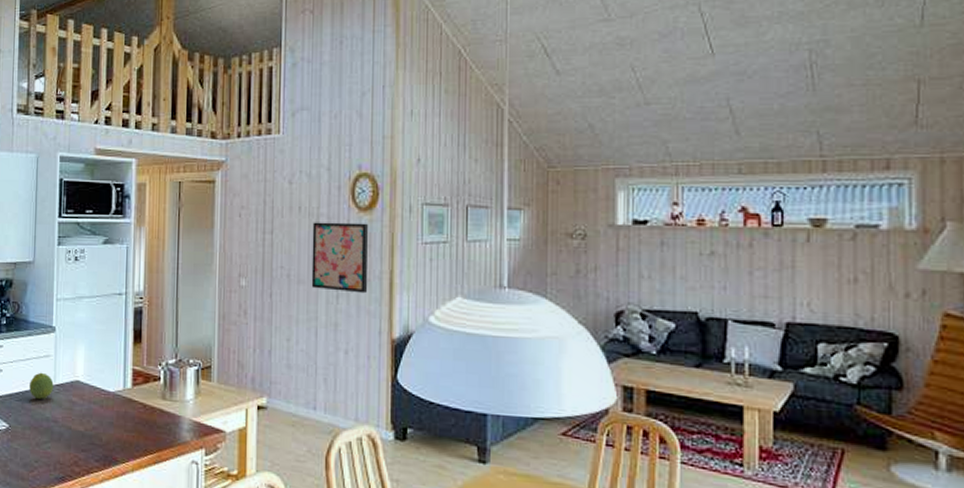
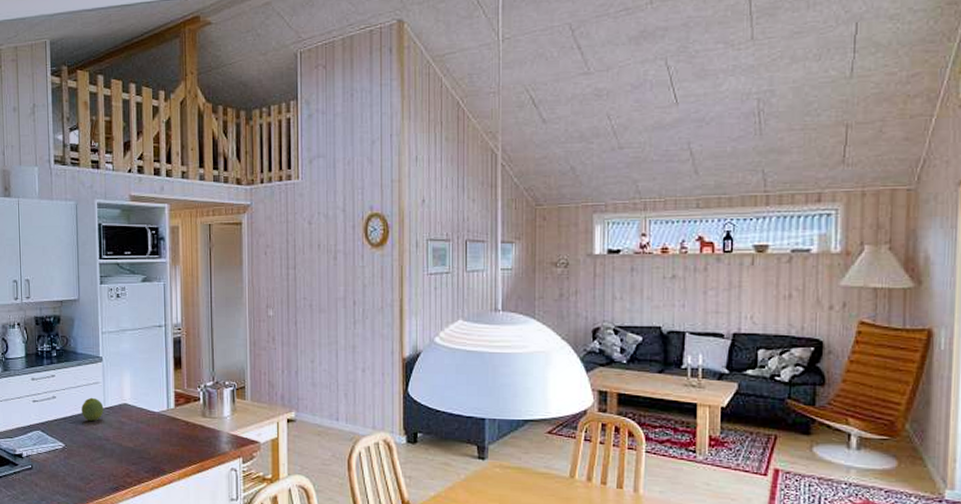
wall art: present [311,222,369,294] -> none [331,258,381,319]

